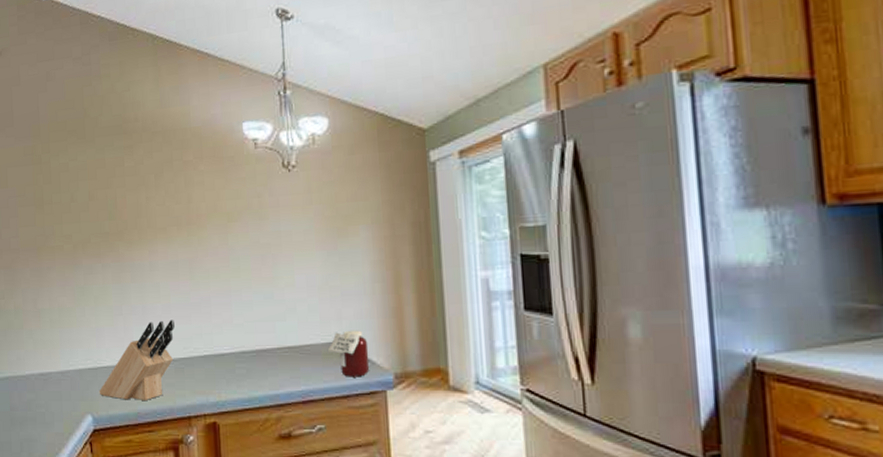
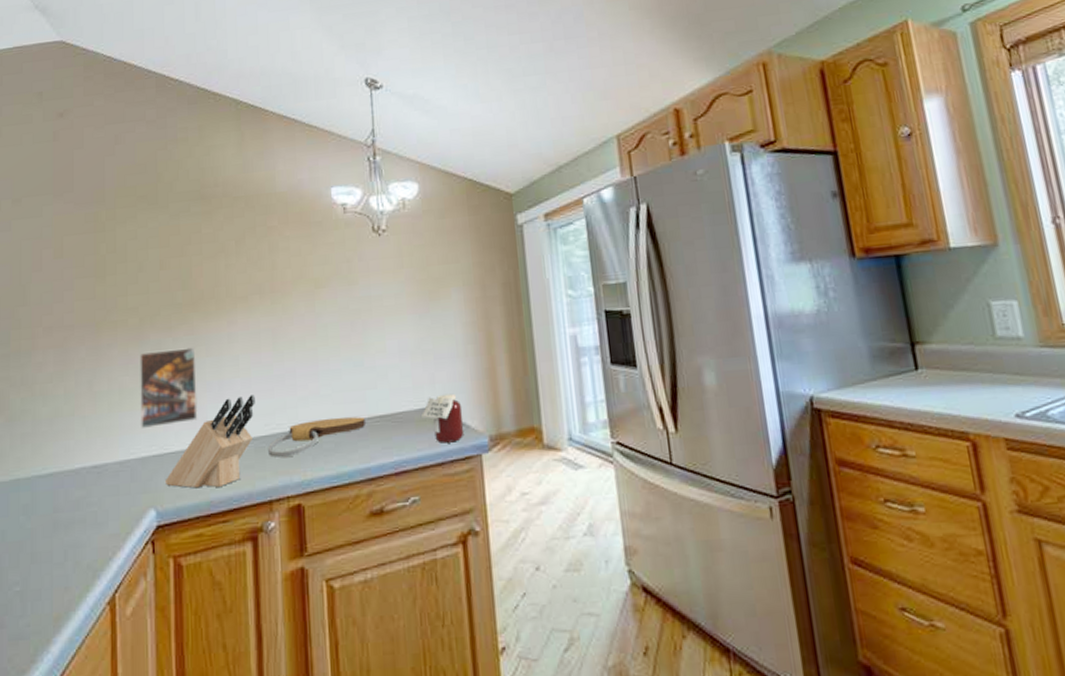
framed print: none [74,272,125,344] -> present [139,346,198,428]
cutting board: none [186,345,275,380] -> present [267,416,365,458]

